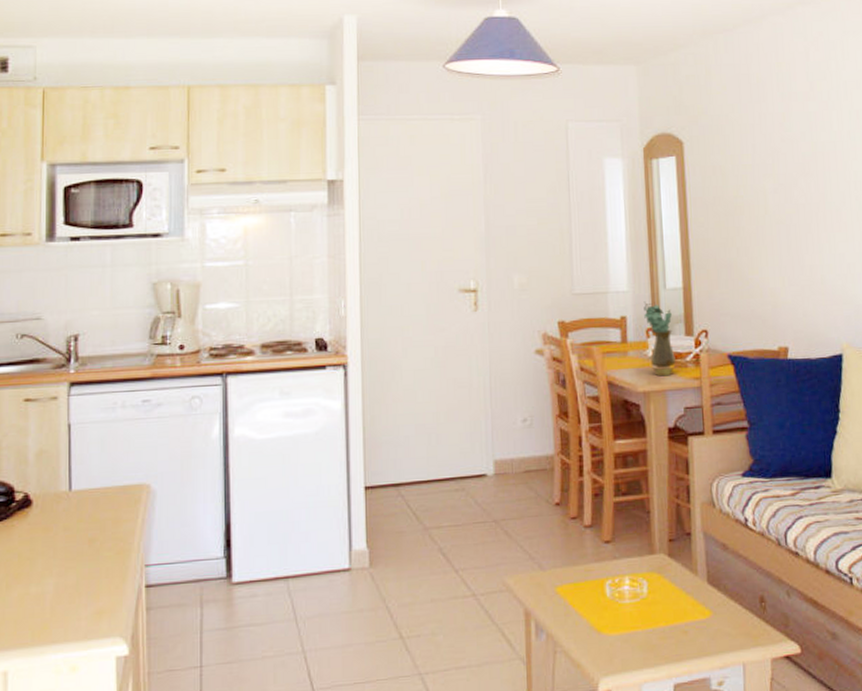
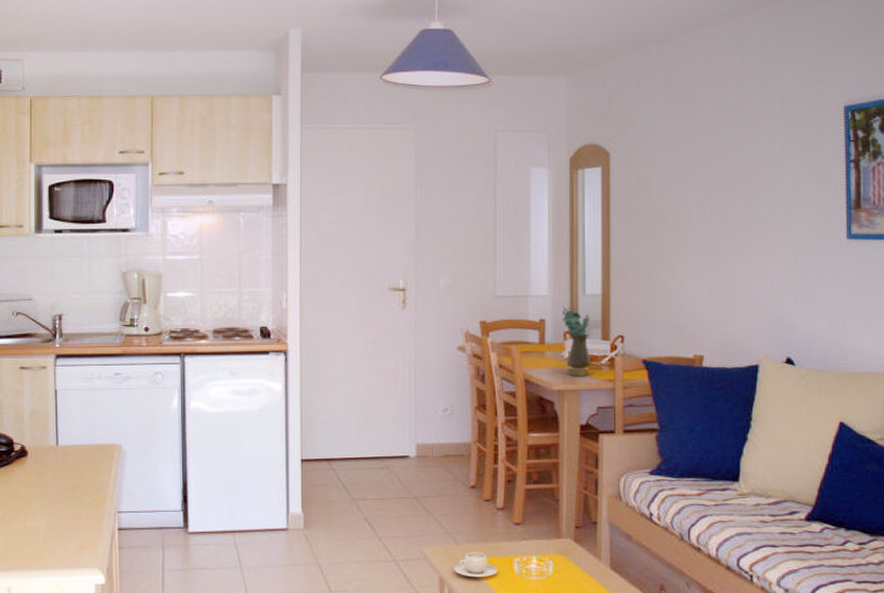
teacup: none [540,577,589,607] -> present [454,552,499,578]

